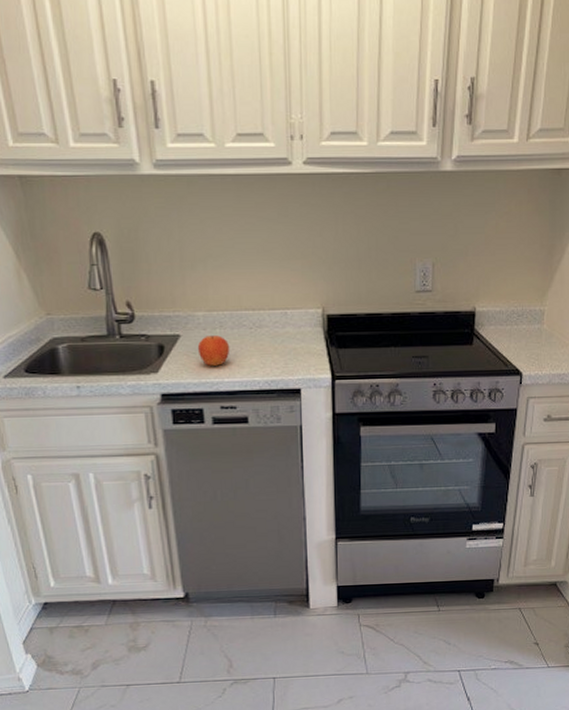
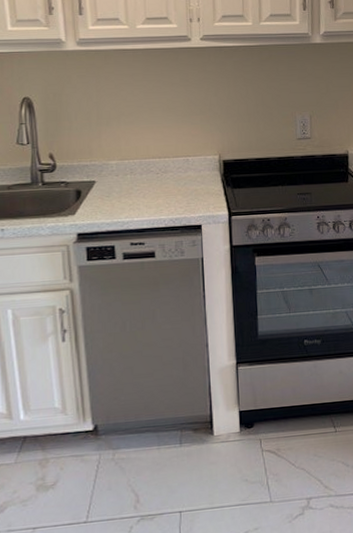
fruit: present [197,335,230,366] -> none [110,180,140,207]

